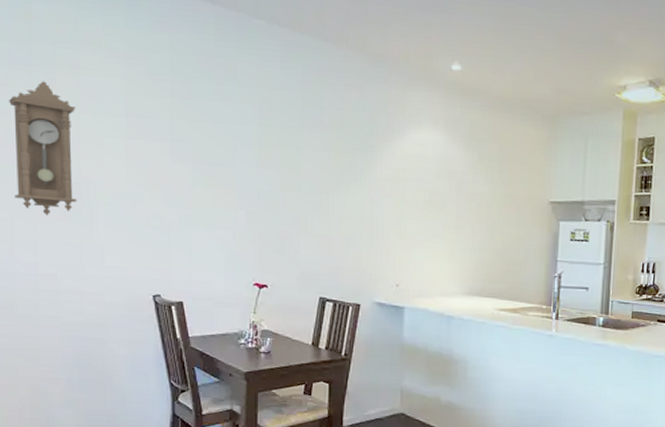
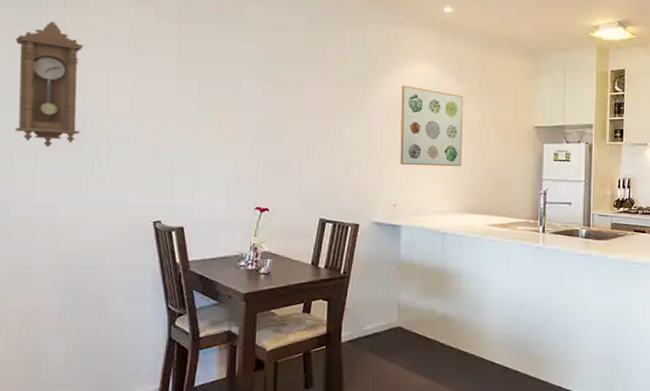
wall art: none [403,153,472,245] -> present [400,85,463,167]

